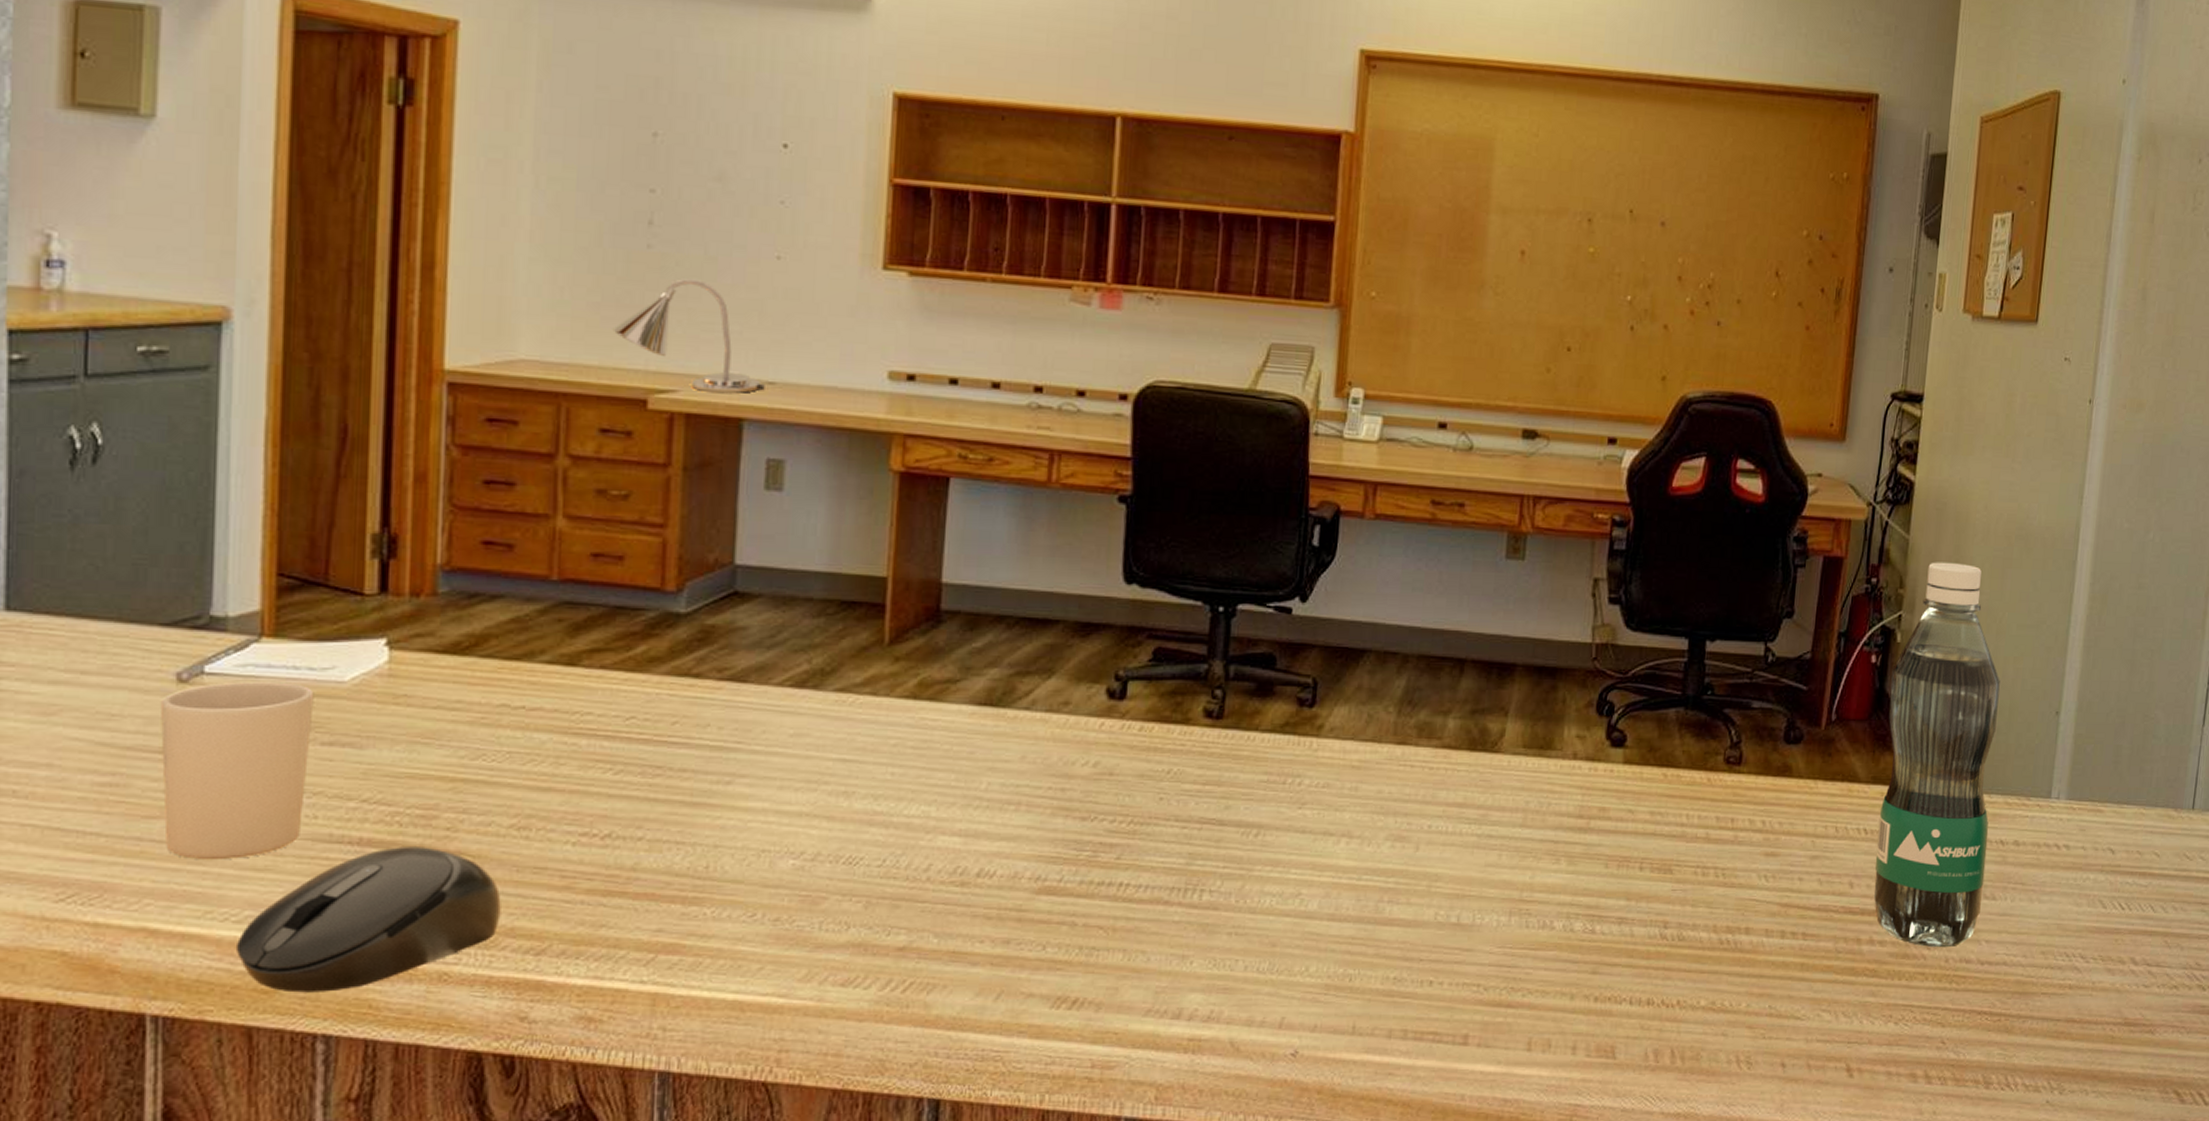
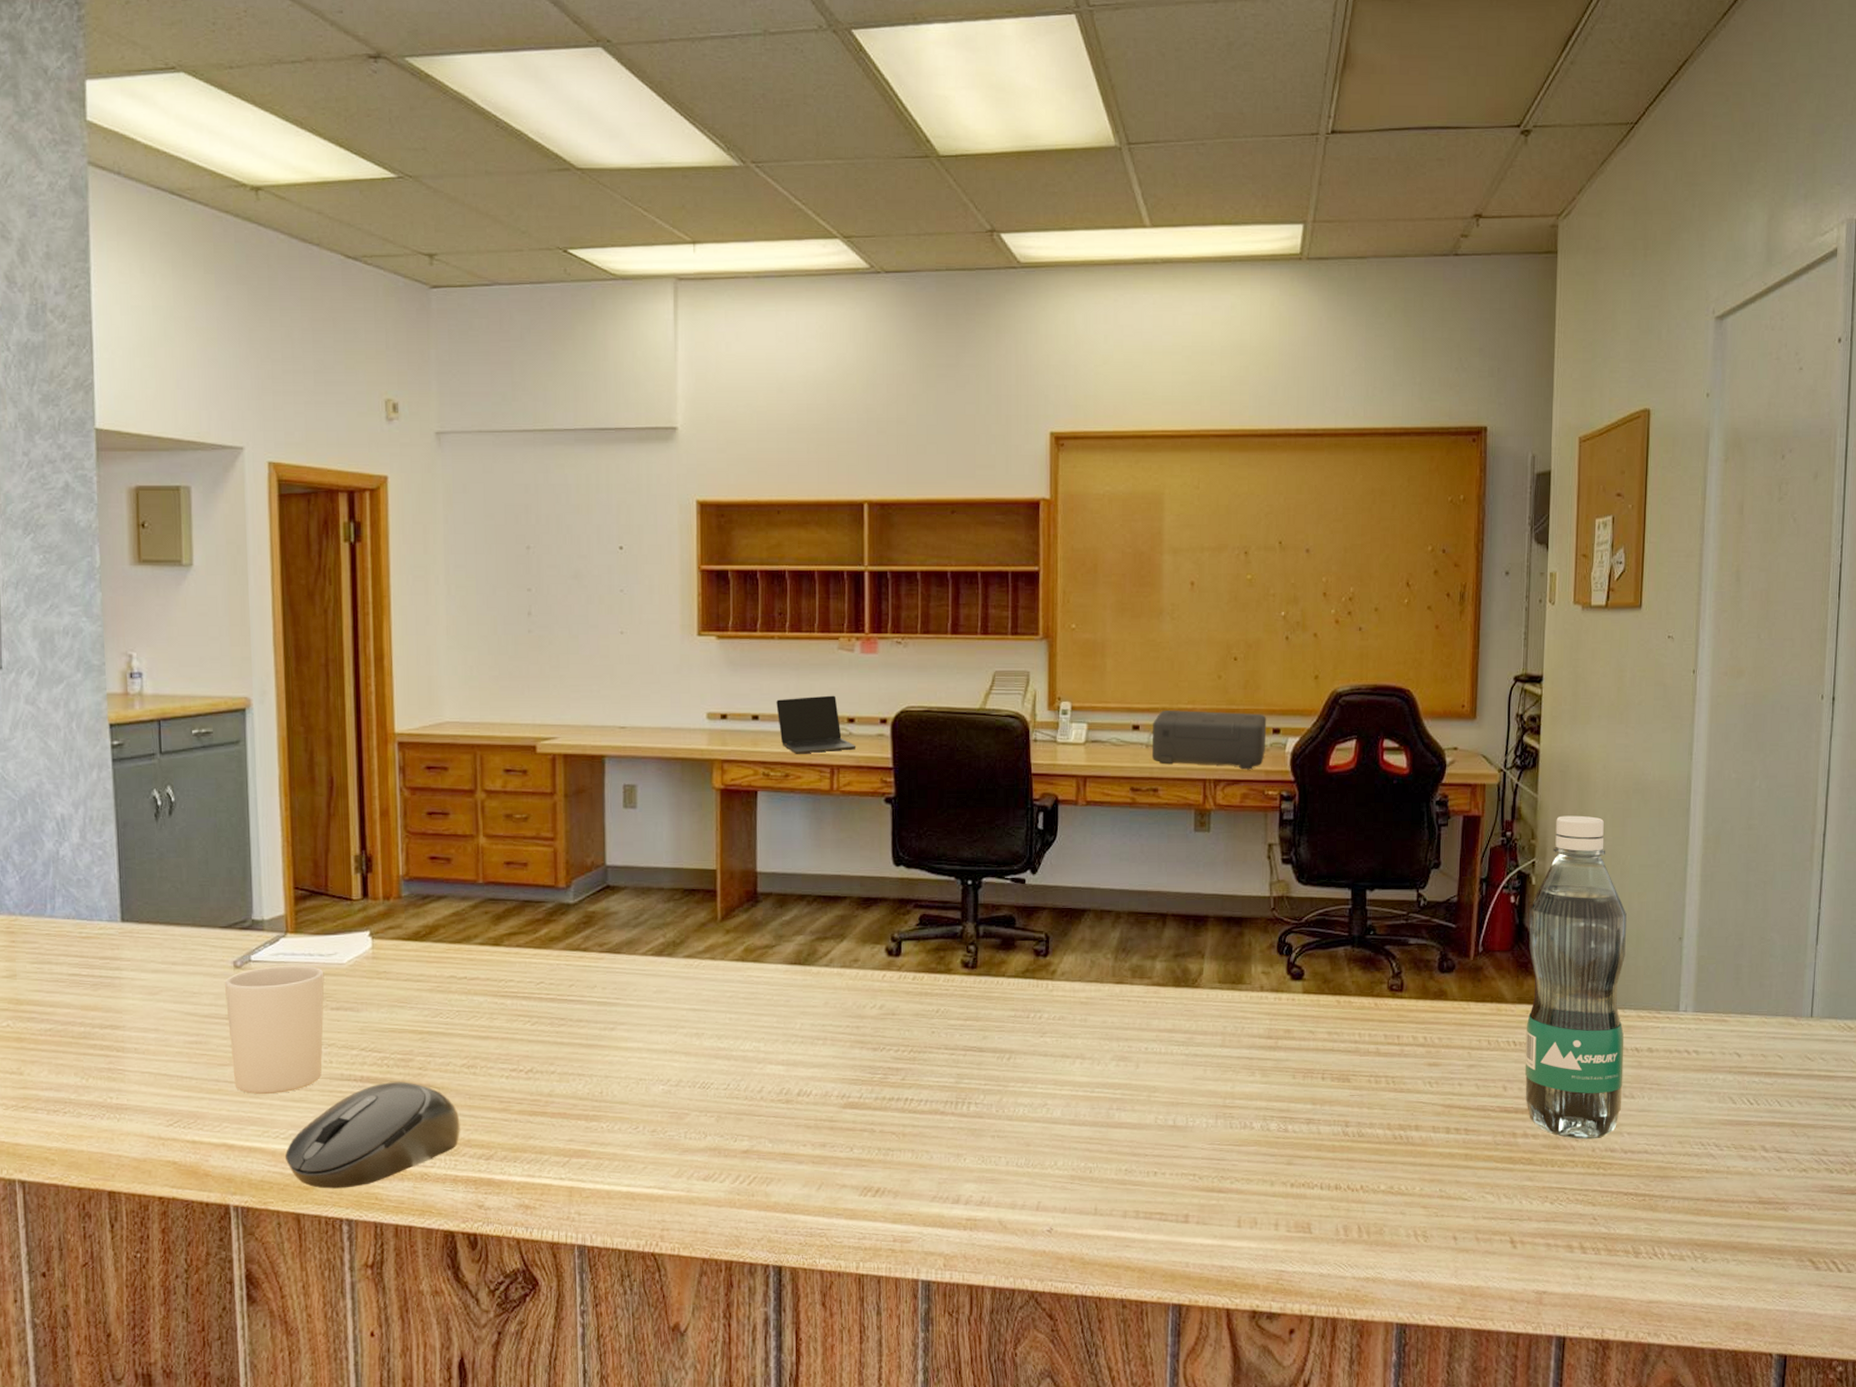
table lamp: present [612,279,765,394] -> none [508,654,619,738]
laptop: none [982,359,1086,433] -> present [776,695,857,754]
storage case: none [1460,407,1602,485] -> present [1152,710,1267,769]

